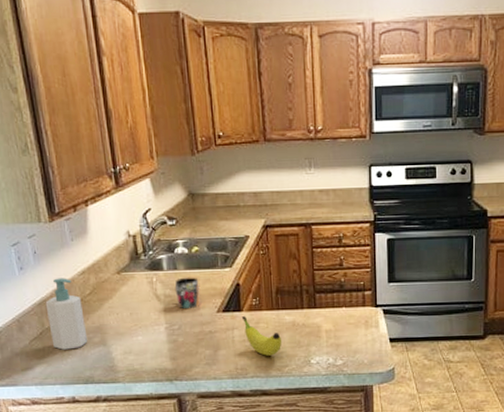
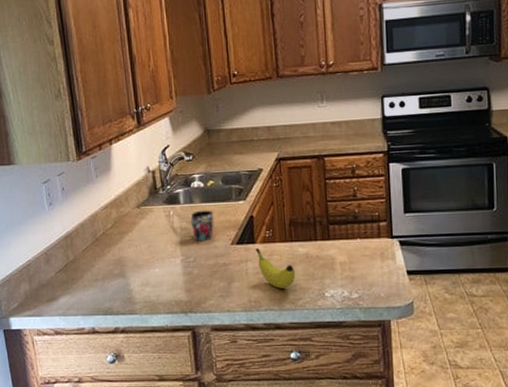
soap bottle: present [45,278,88,350] -> none [70,212,108,282]

